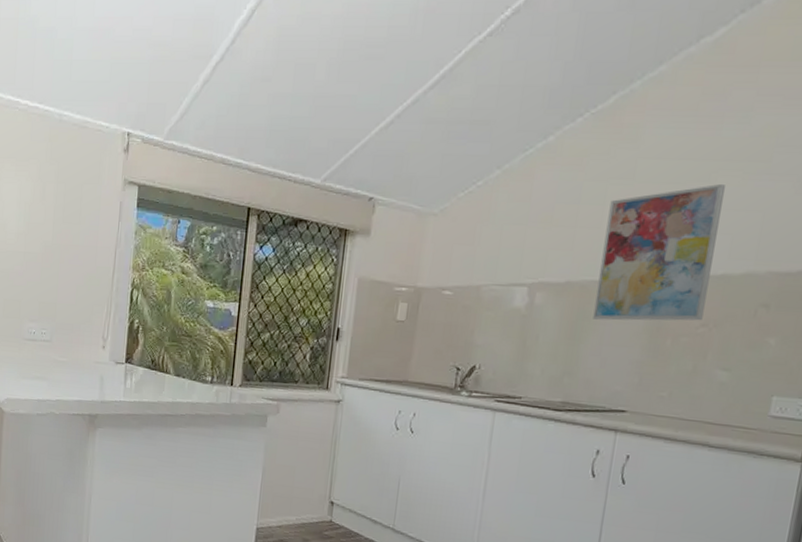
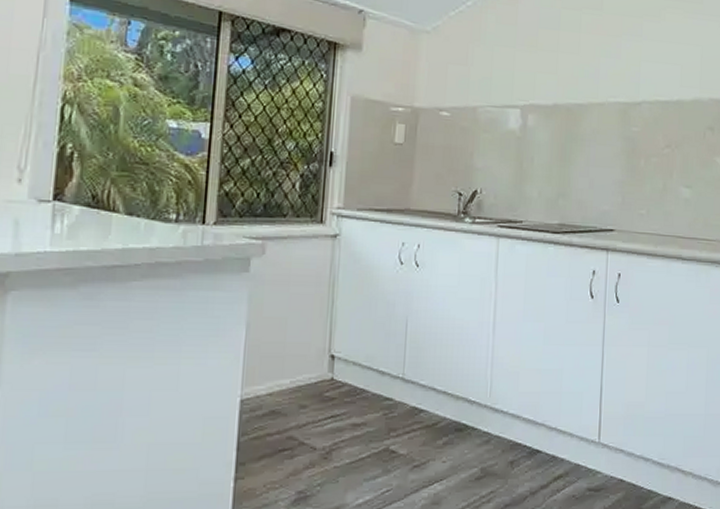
wall art: present [593,183,727,321] -> none [579,19,673,143]

